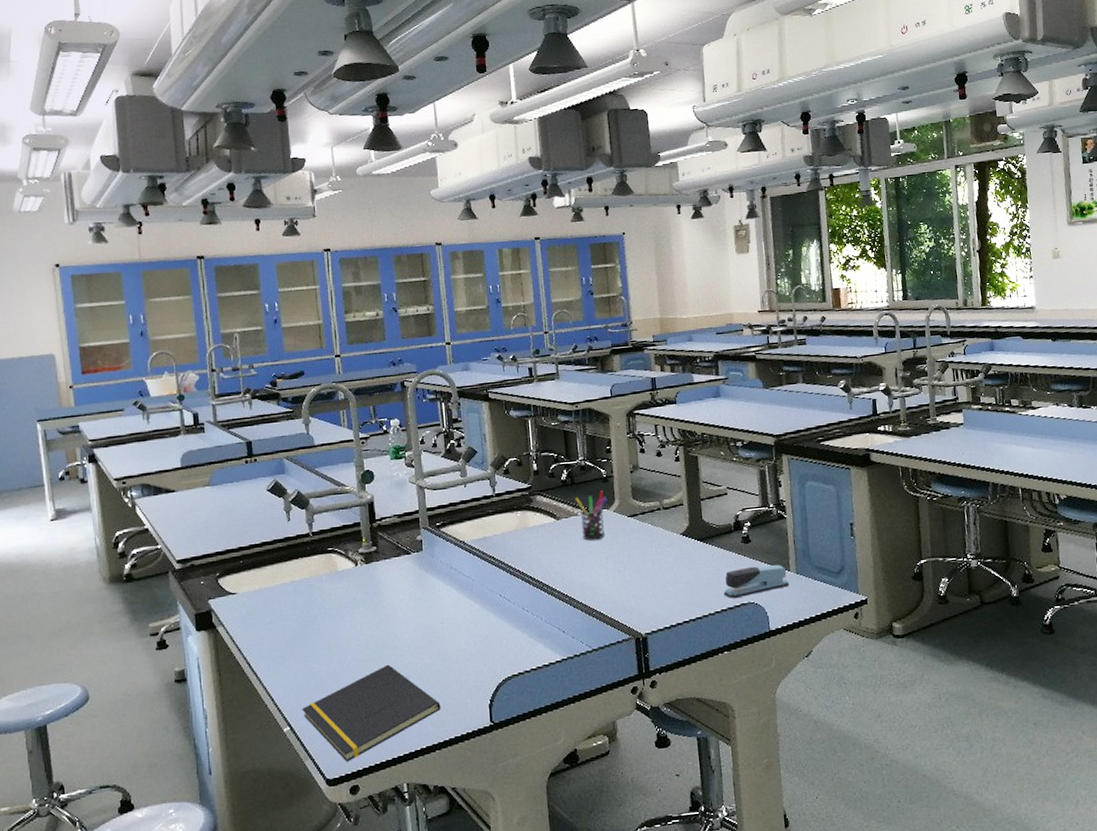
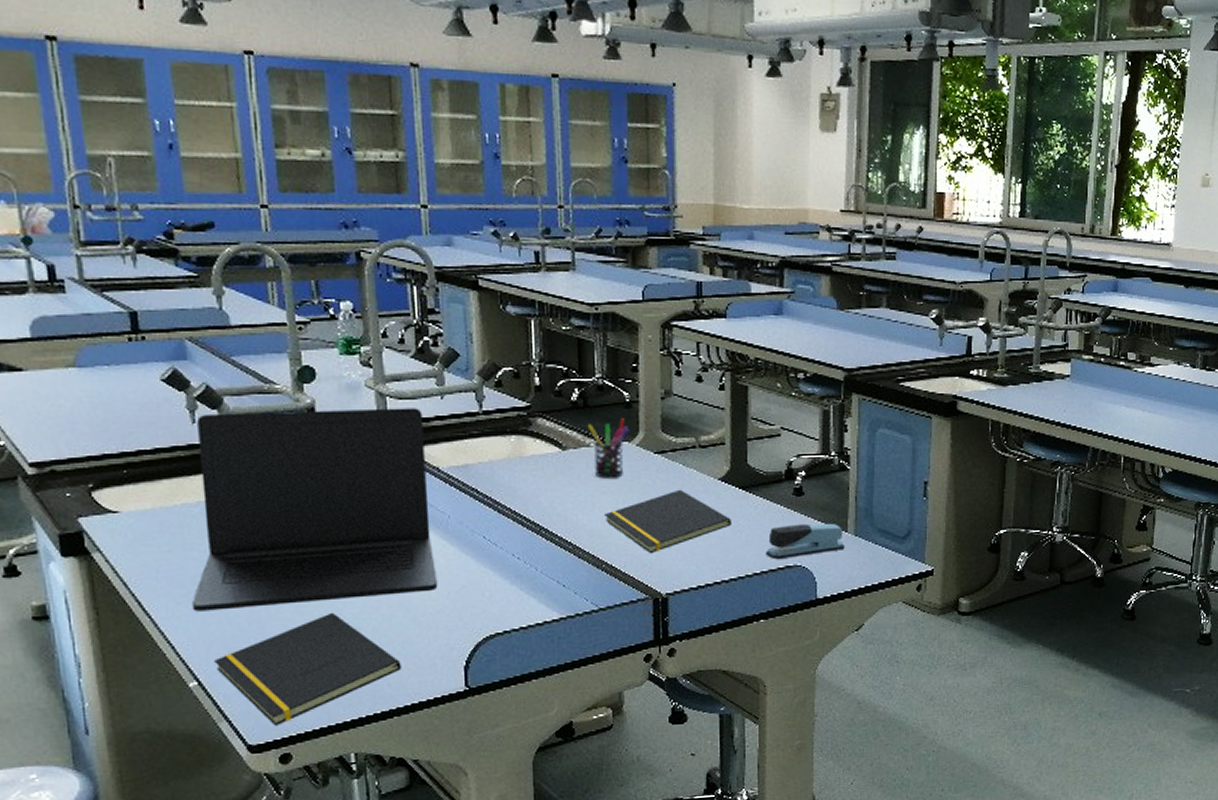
laptop: none [286,495,467,669] -> present [191,408,438,612]
notepad: none [592,544,694,601] -> present [604,489,731,554]

